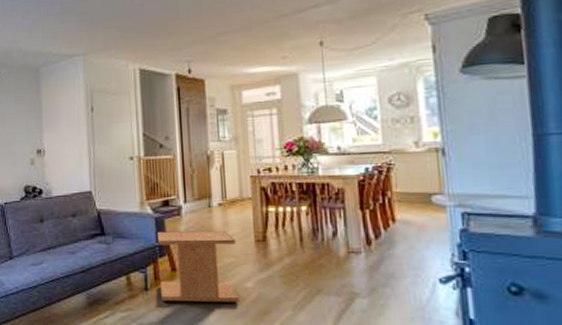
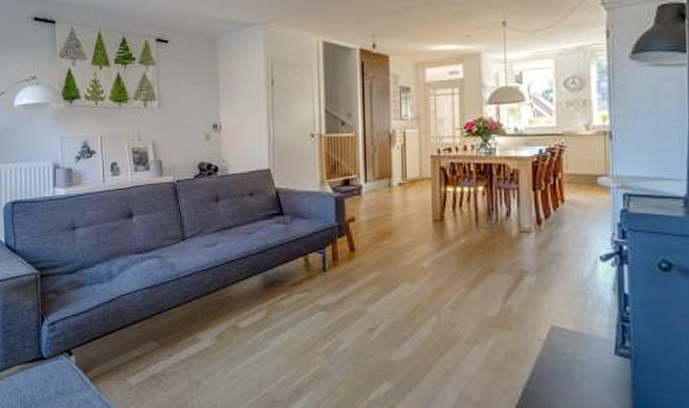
side table: present [158,230,240,302] -> none [337,210,416,281]

